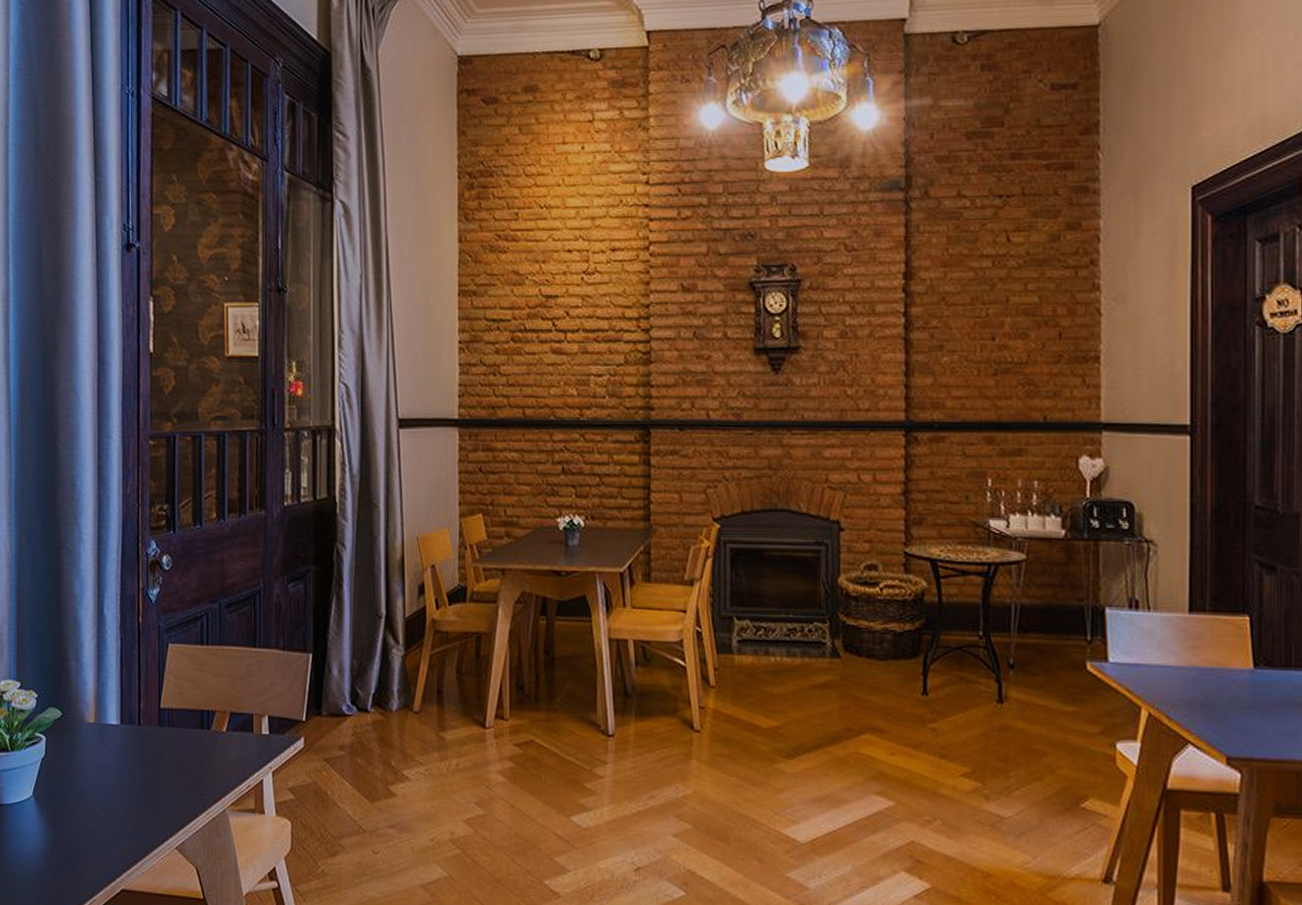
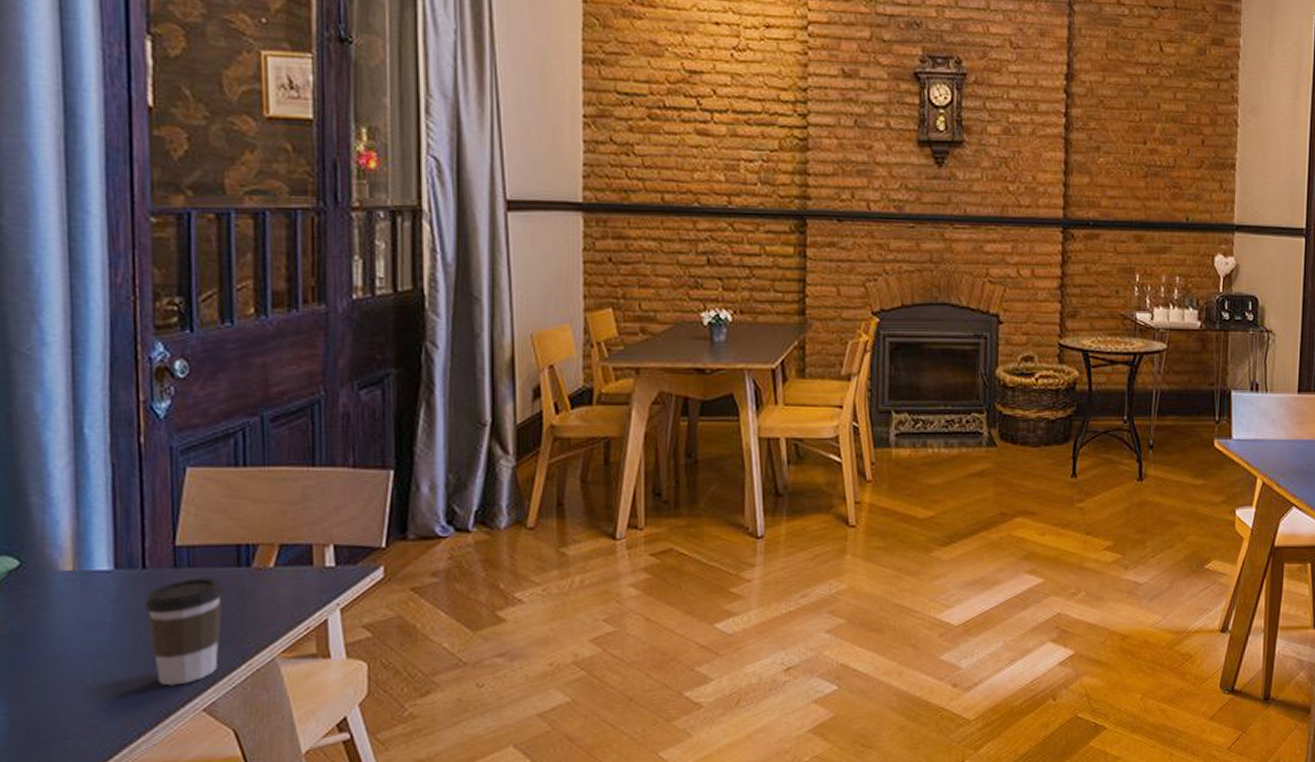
coffee cup: none [138,735,191,825] -> present [144,577,224,686]

